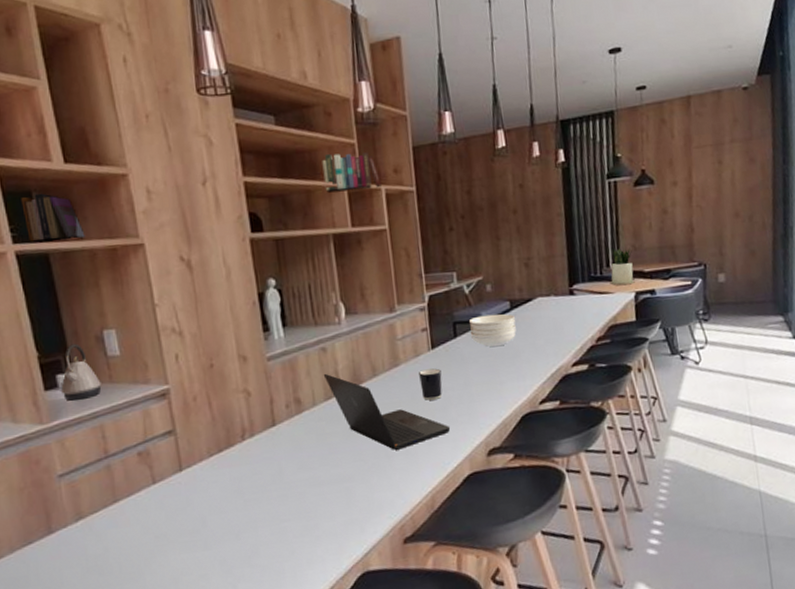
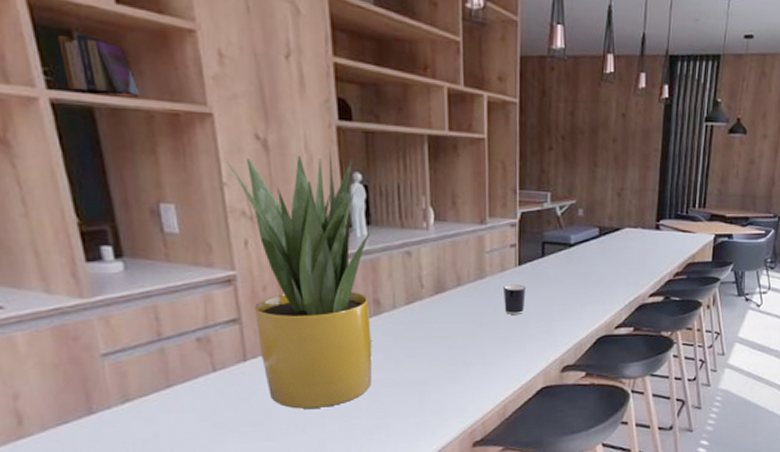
kettle: present [61,343,102,401] -> none [107,214,156,276]
planter: none [156,258,299,515] -> present [225,147,373,409]
books: present [322,152,382,193] -> none [422,48,484,94]
laptop: present [323,373,451,450] -> none [406,277,529,359]
bowl: present [469,314,517,347] -> none [557,238,602,271]
planter: present [610,247,635,286] -> none [694,191,718,227]

